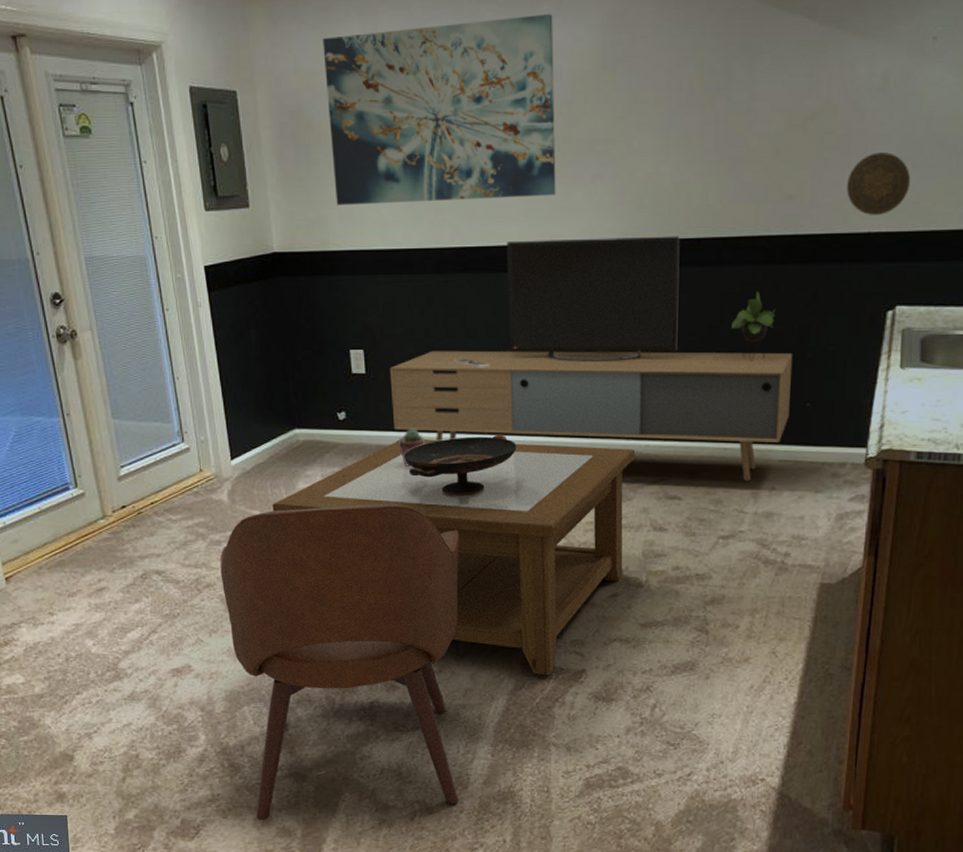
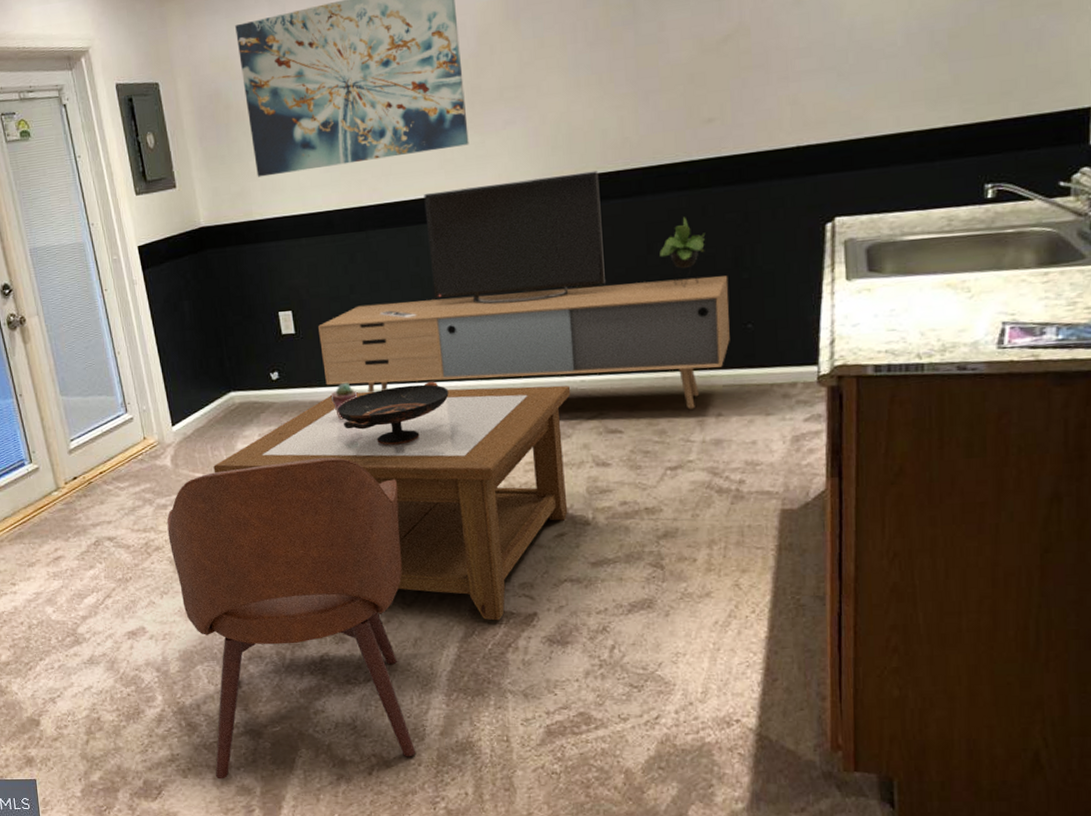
decorative plate: present [847,152,911,215] -> none [769,64,838,130]

